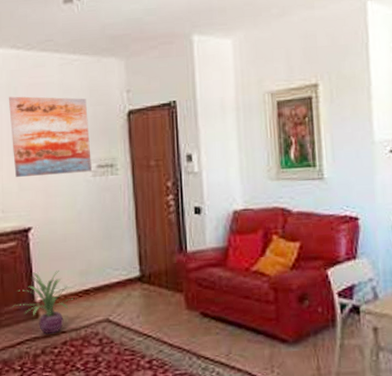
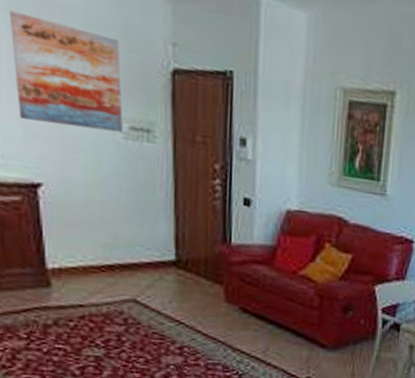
decorative plant: present [12,271,80,335] -> none [16,235,103,306]

